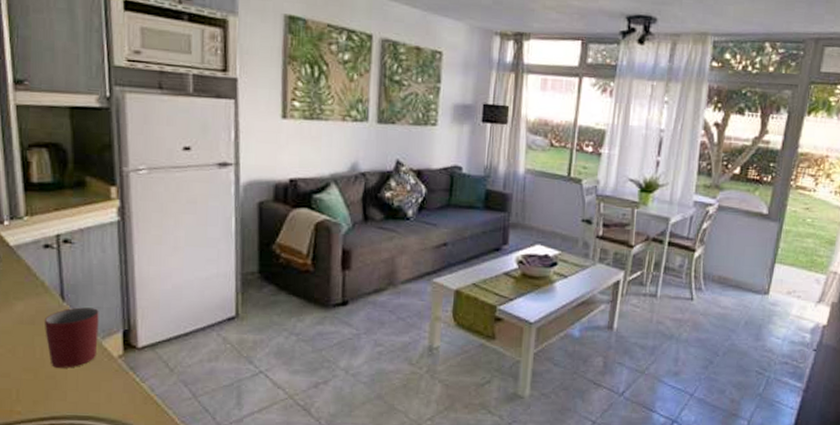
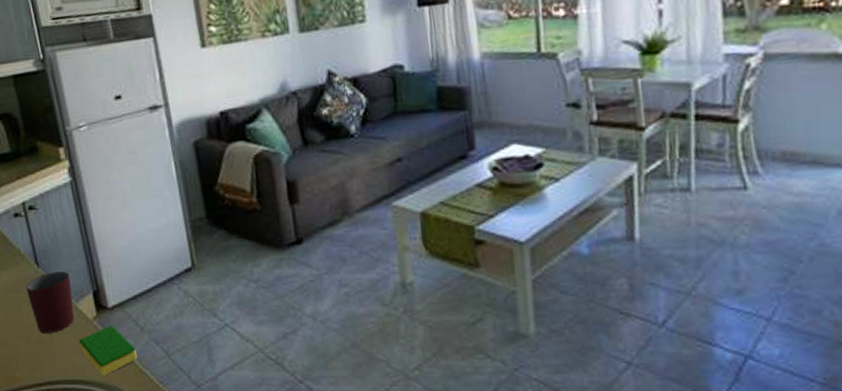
dish sponge: none [97,364,162,413] -> present [78,325,138,375]

